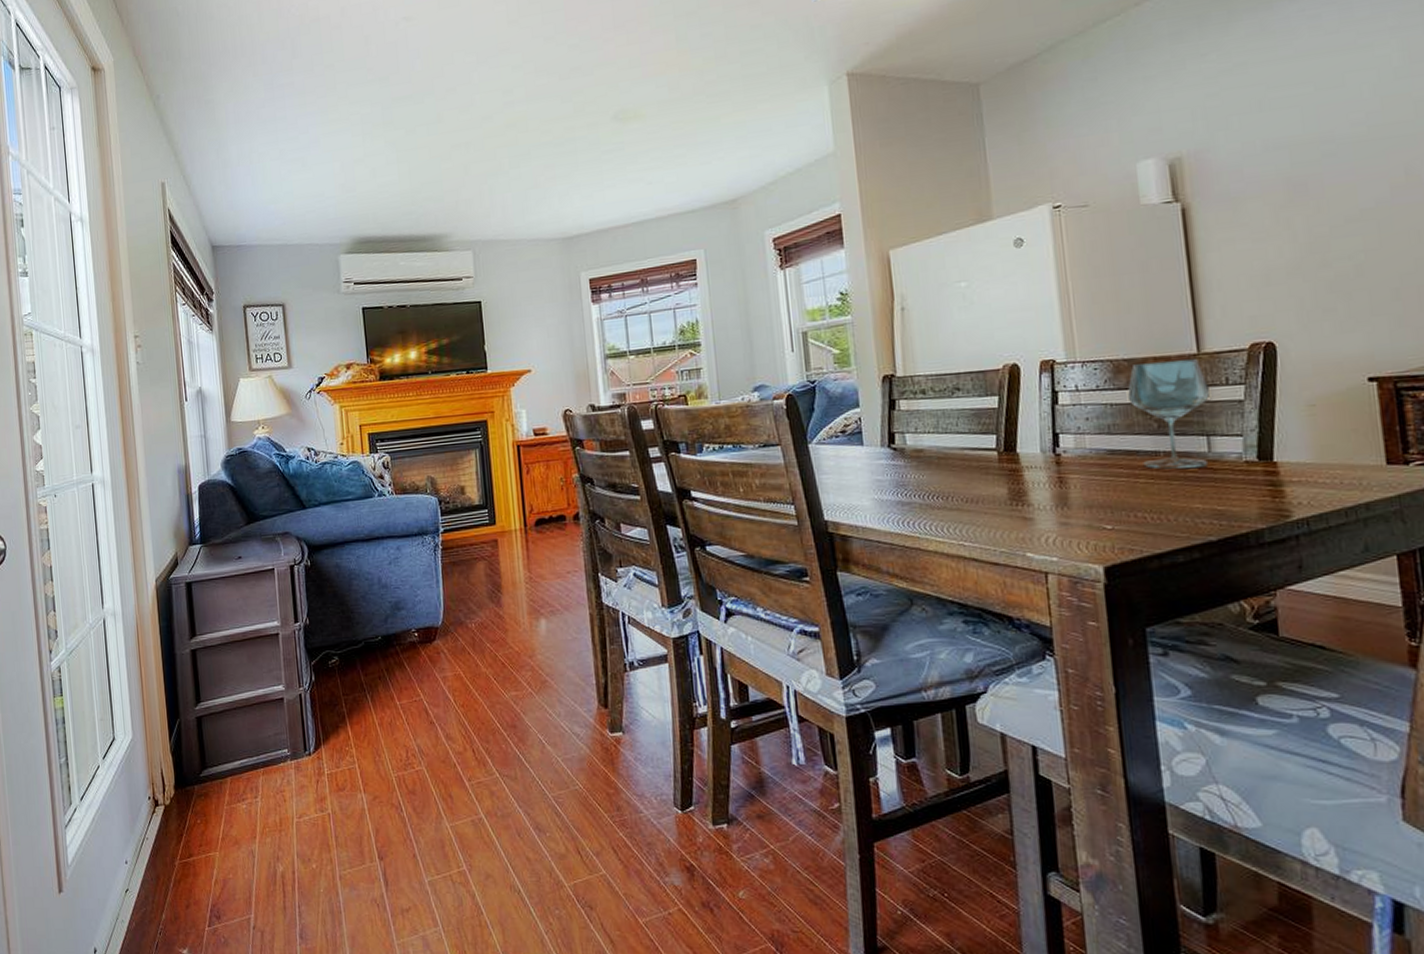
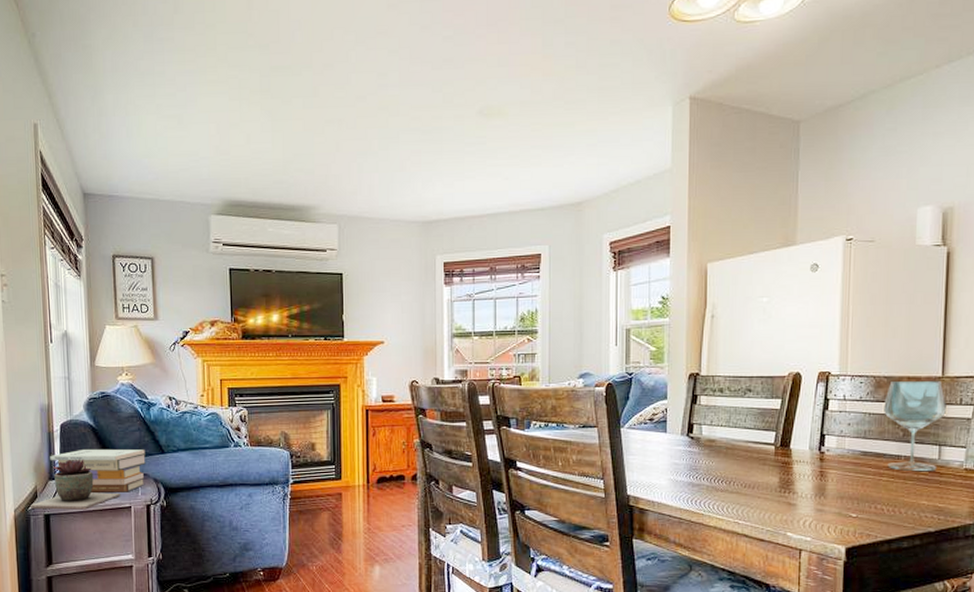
succulent plant: none [172,520,263,578] -> present [31,459,121,510]
books: none [189,506,288,556] -> present [50,449,147,492]

